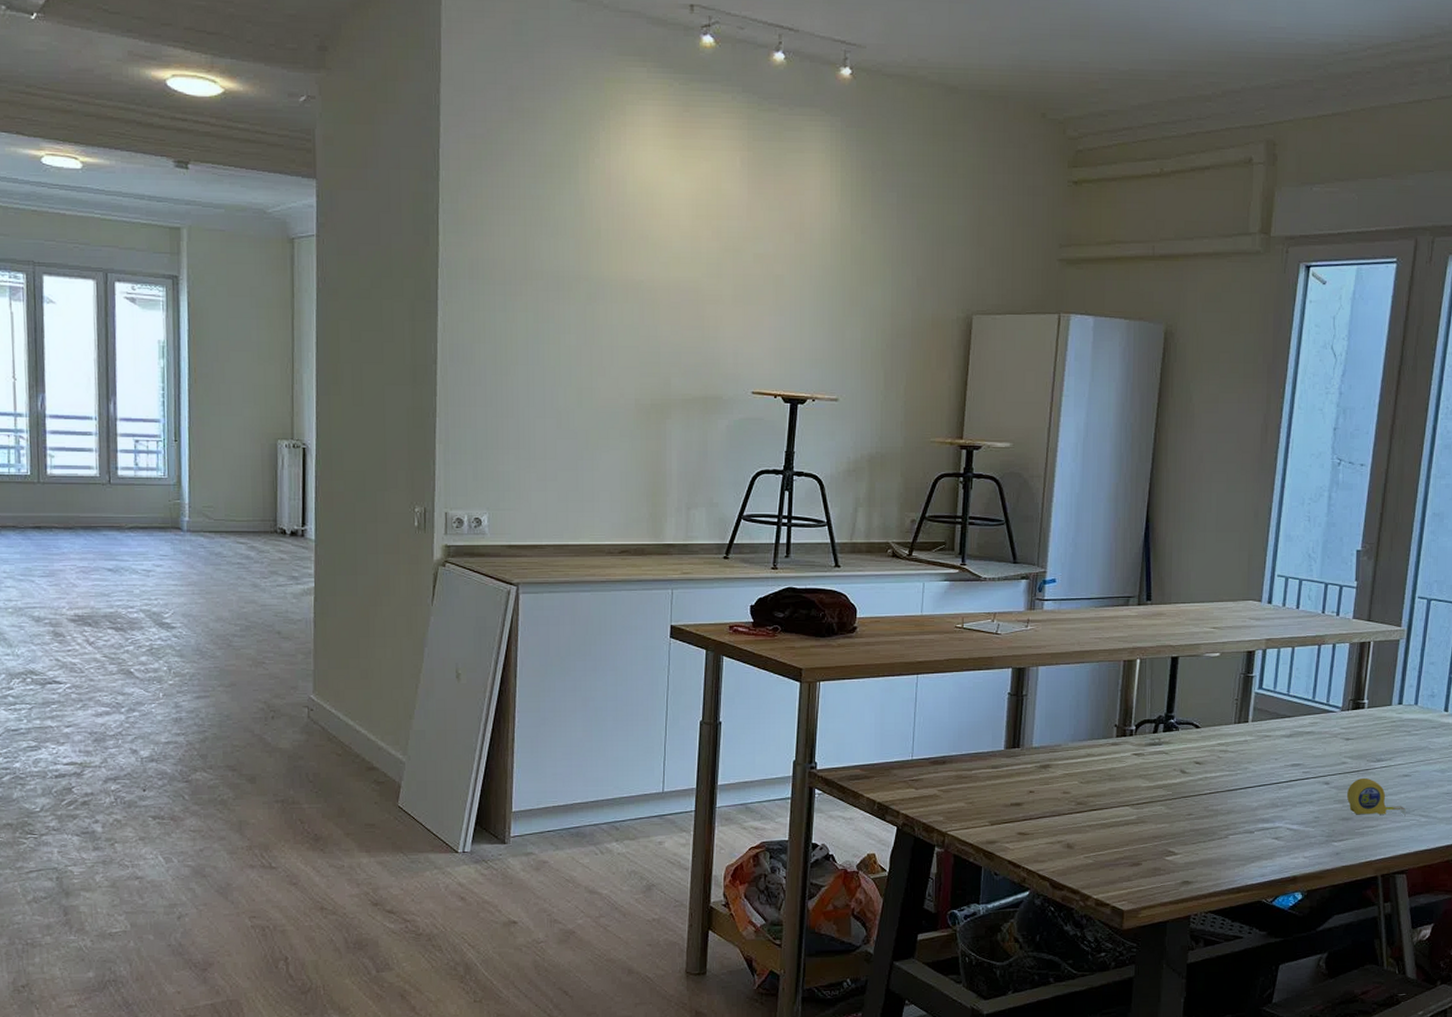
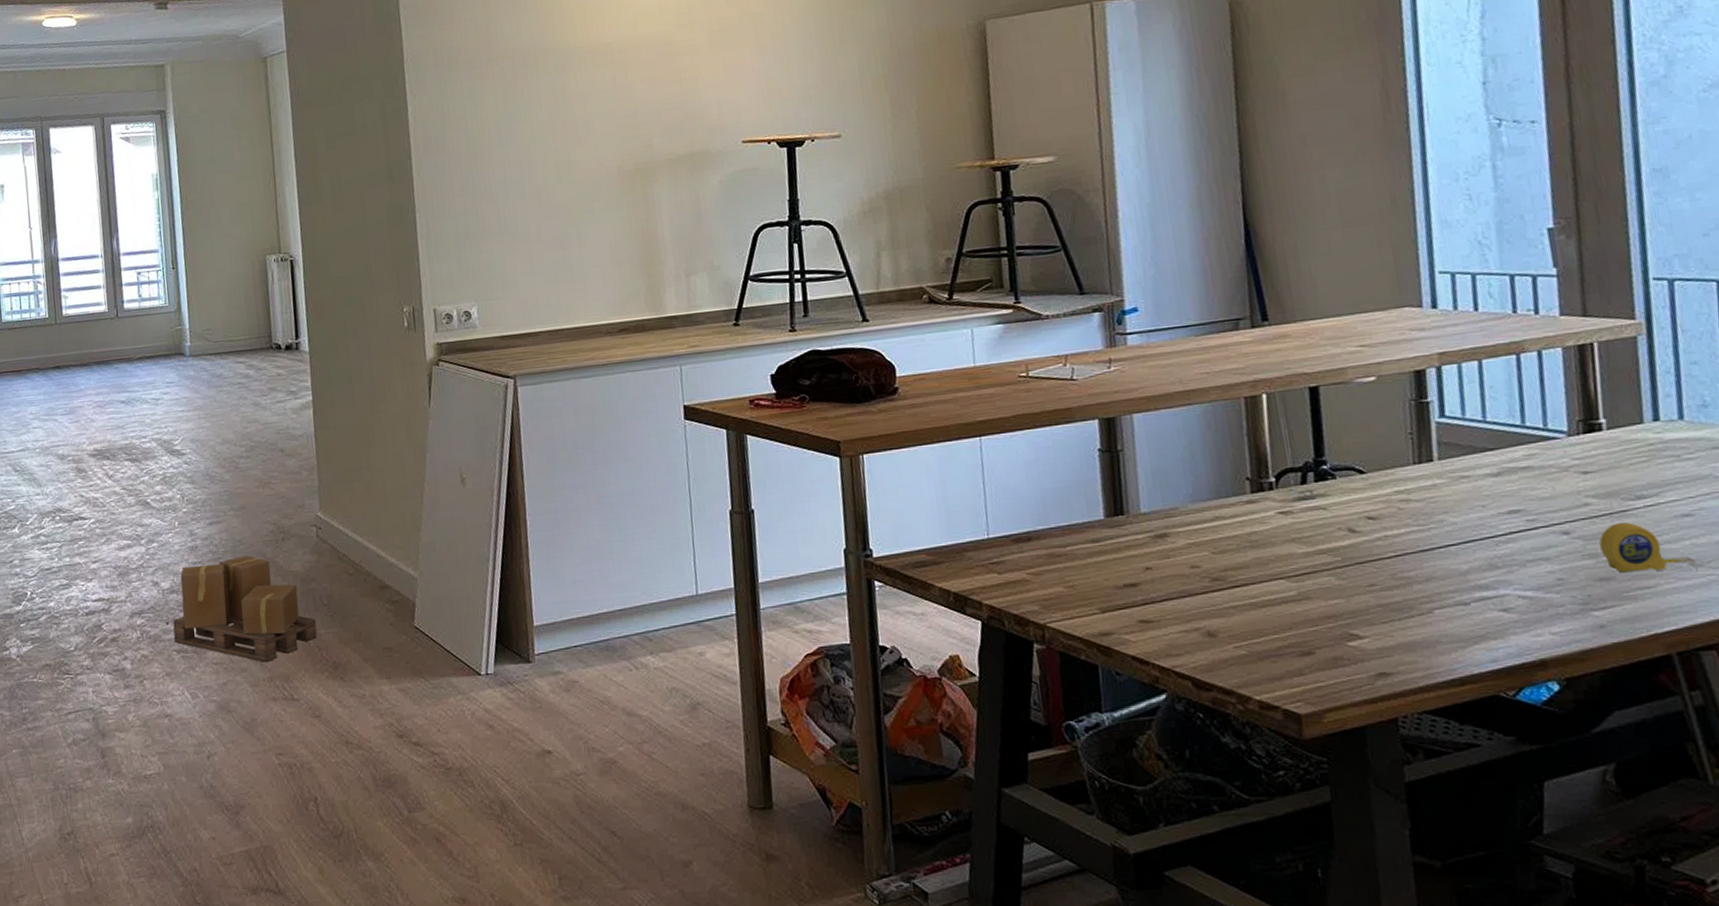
cardboard boxes: none [150,730,300,832] -> present [173,555,317,662]

